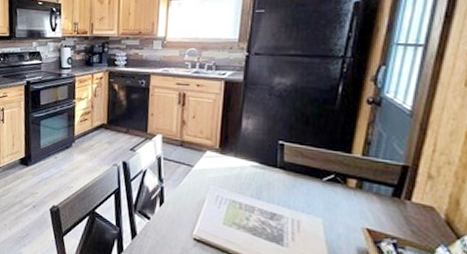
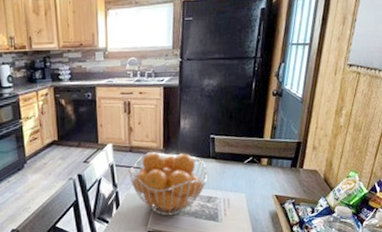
fruit basket: none [177,150,272,227] -> present [128,152,208,216]

